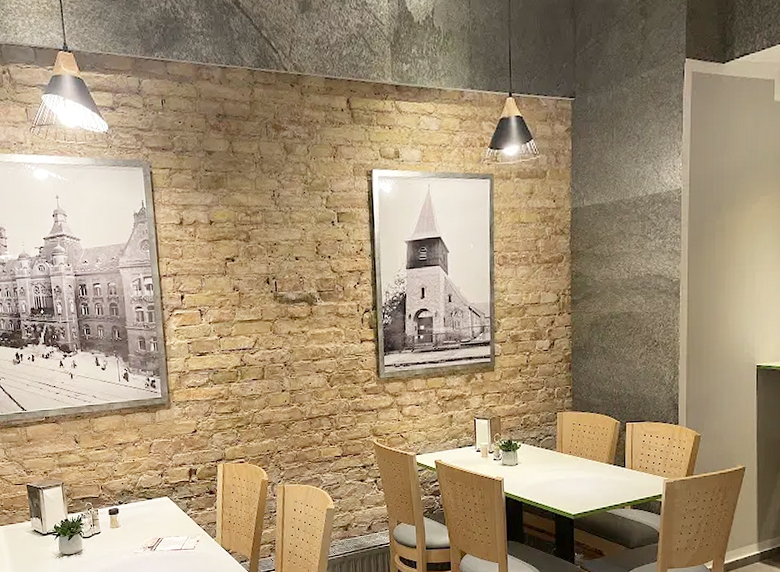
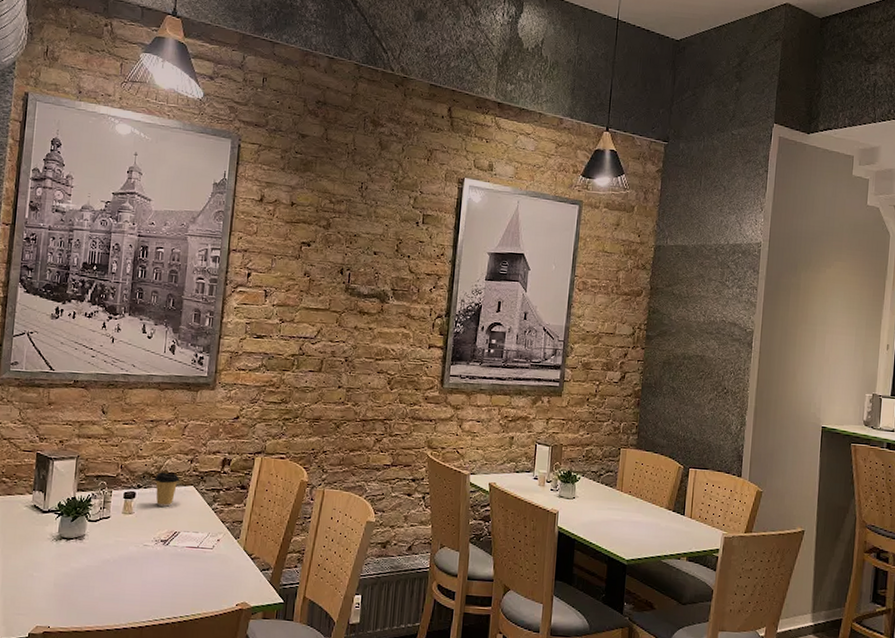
coffee cup: none [132,487,154,518] -> present [154,472,179,507]

